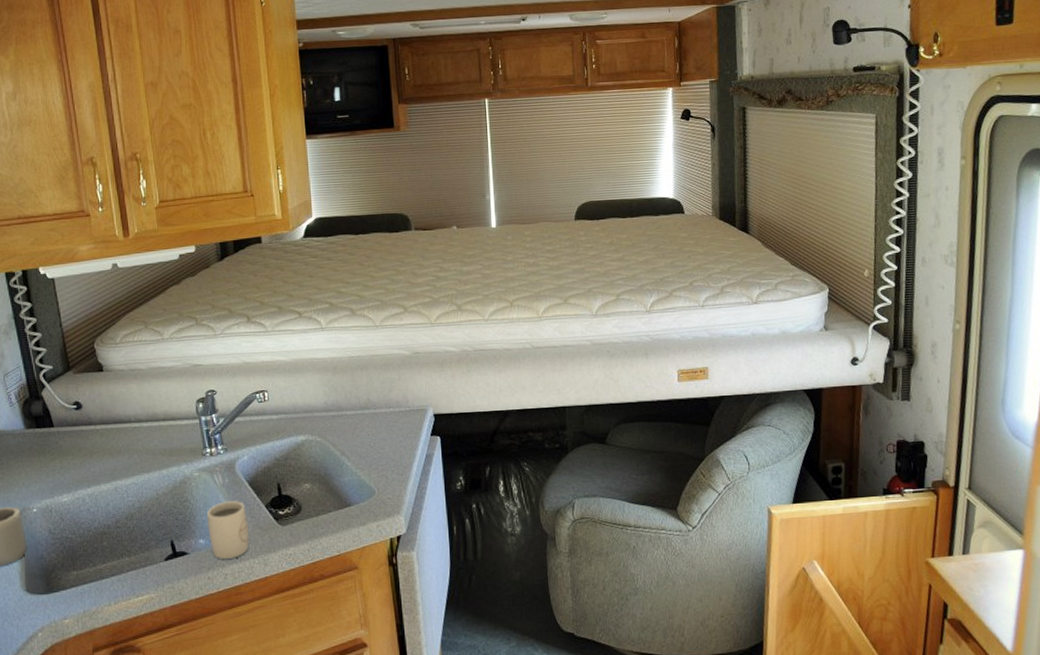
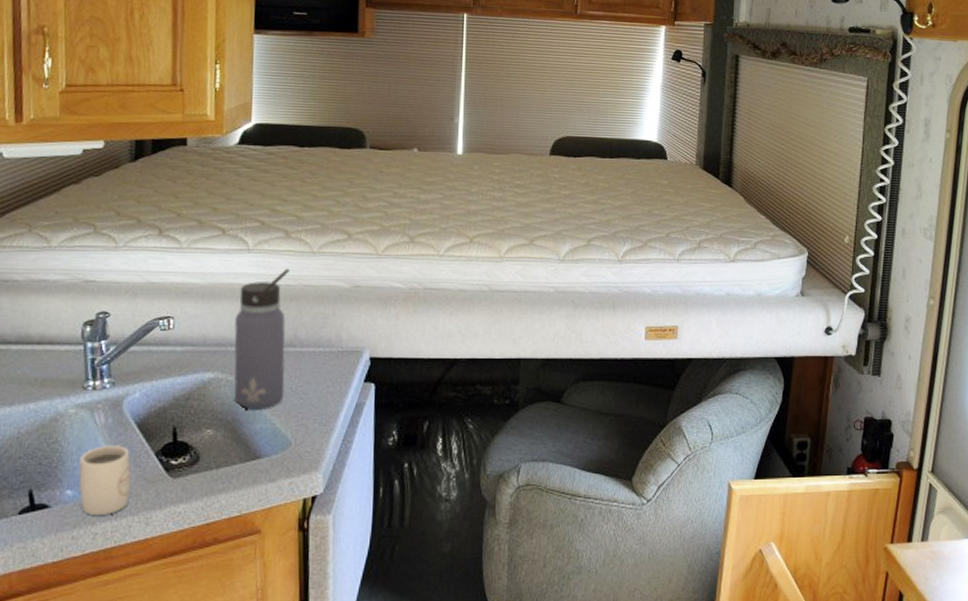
water bottle: none [317,341,365,465] -> present [233,268,290,409]

